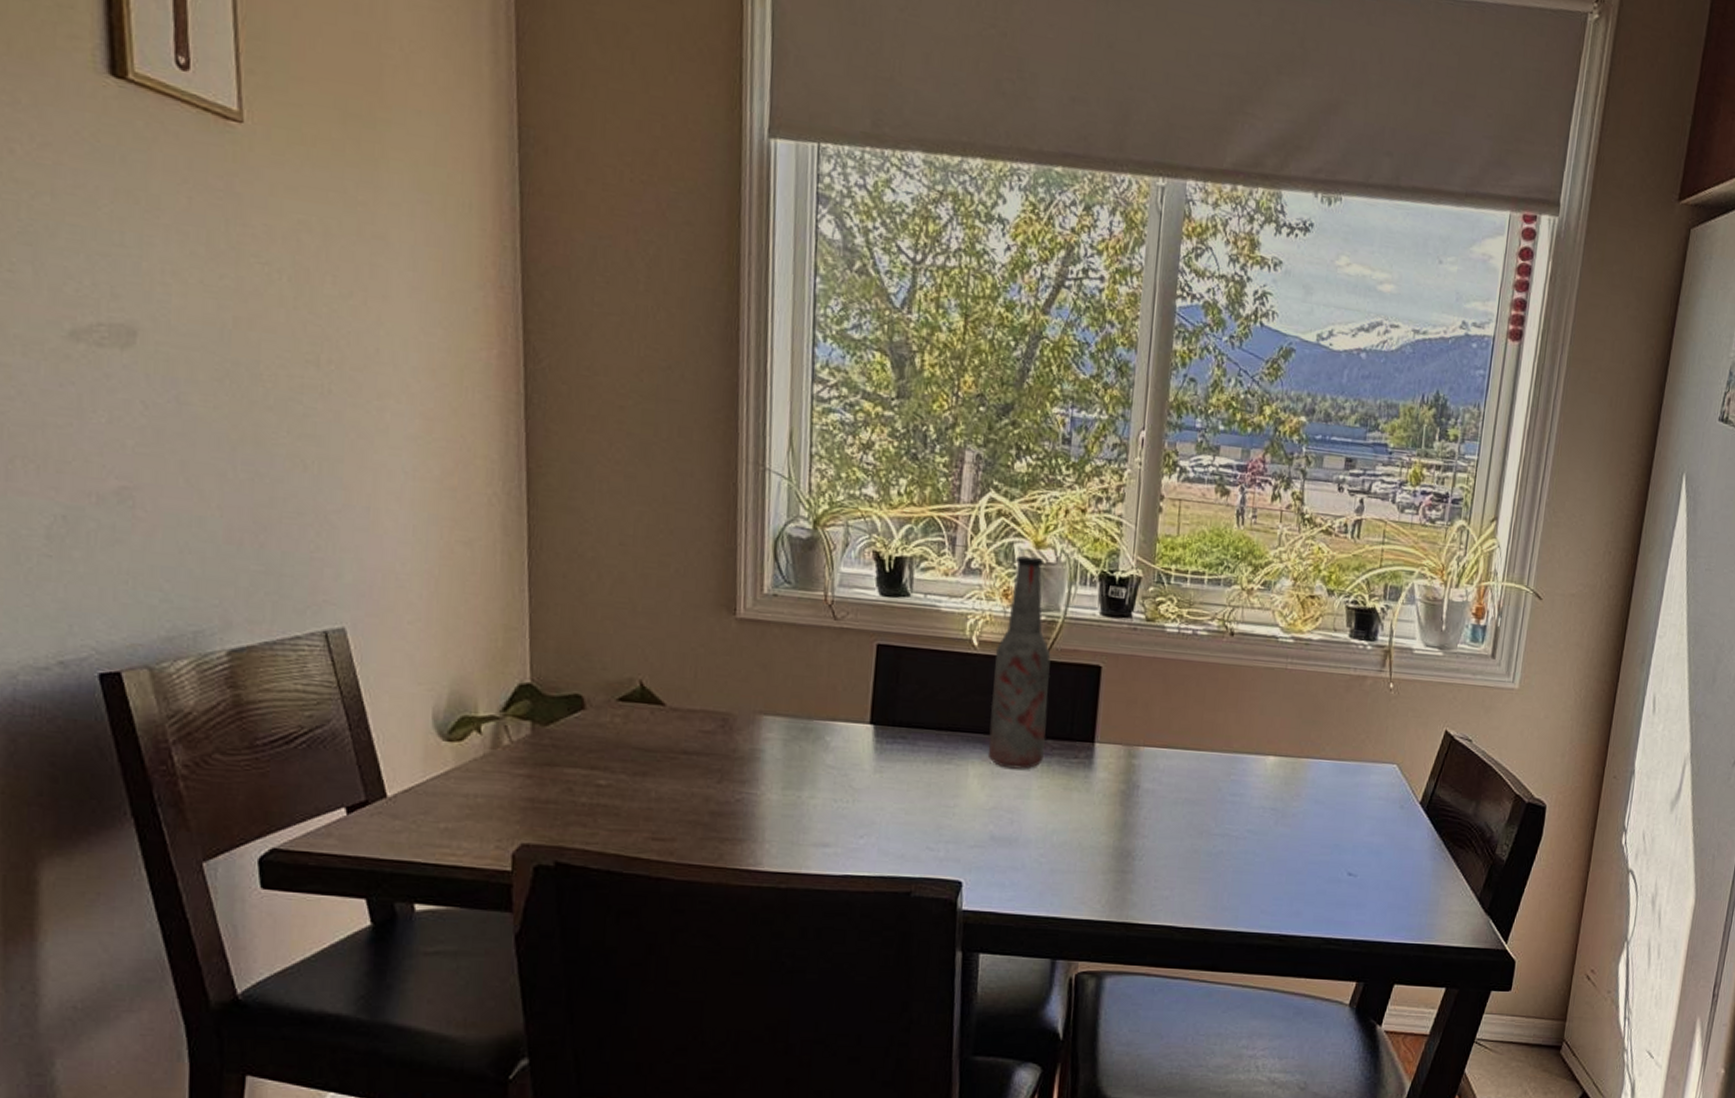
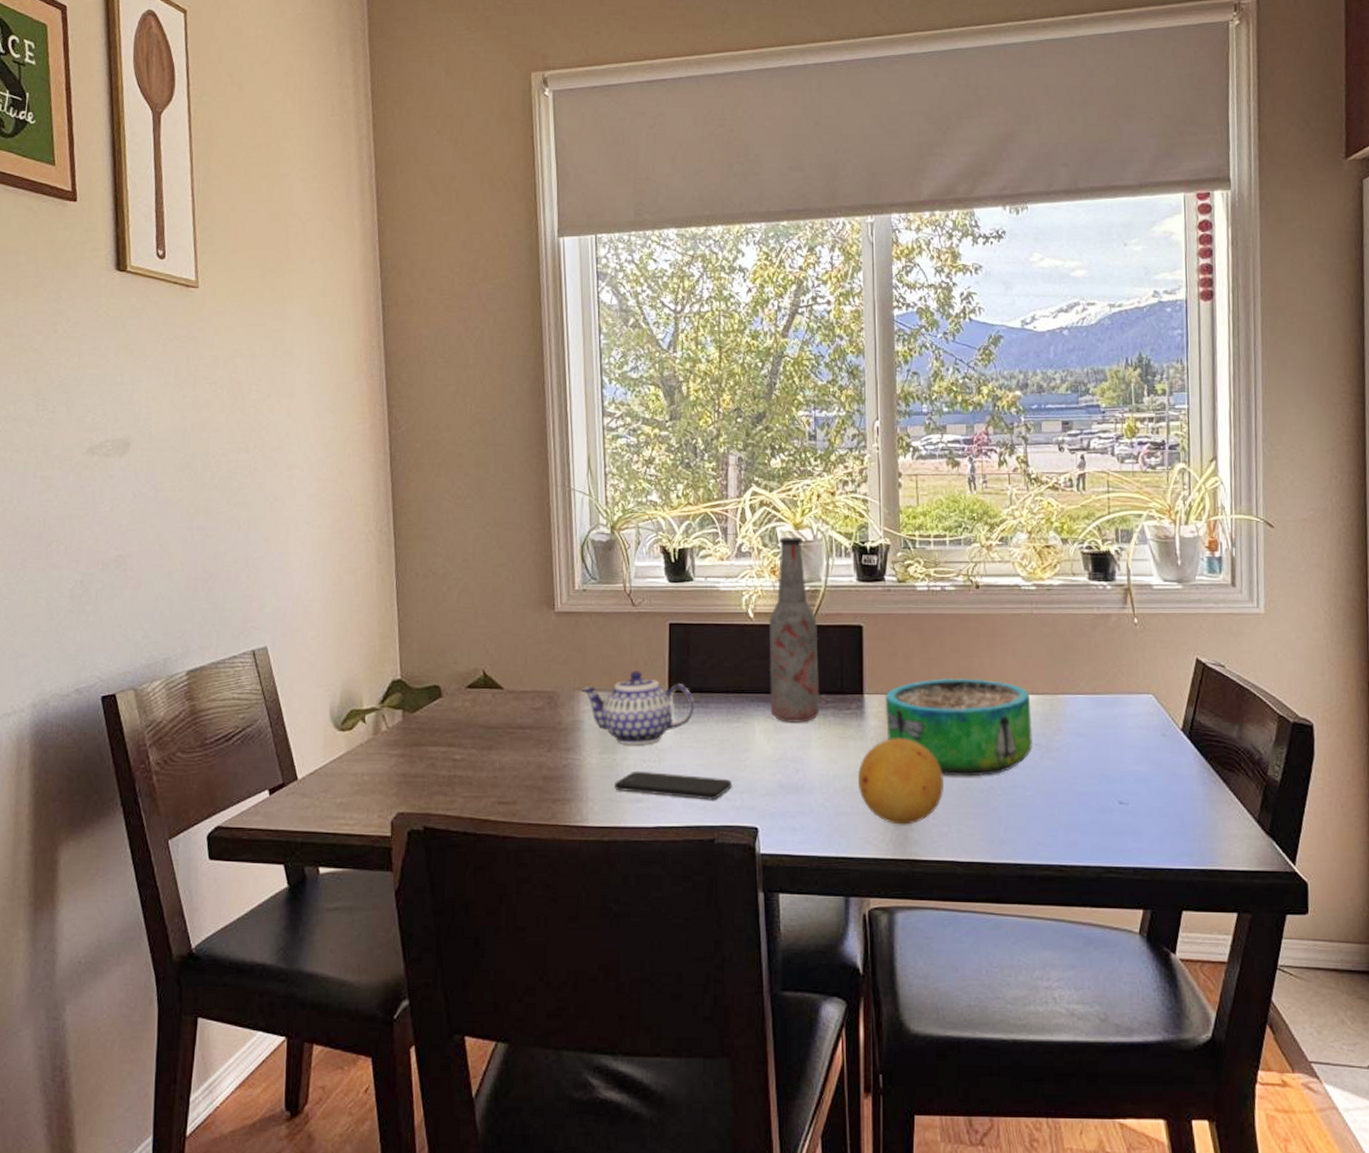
teapot: none [764,696,901,783] -> present [581,671,695,746]
smartphone: none [797,811,936,849] -> present [615,770,732,800]
fruit: none [1078,792,1171,887] -> present [857,738,943,825]
decorative bowl: none [1116,730,1273,839] -> present [885,677,1032,777]

